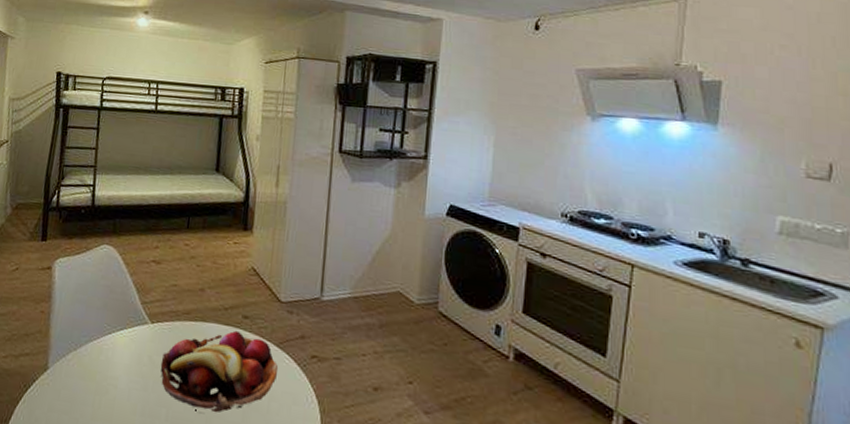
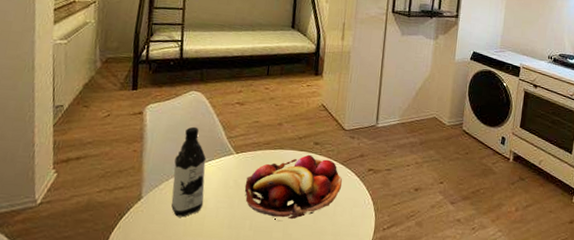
water bottle: none [79,287,118,397] -> present [171,126,207,217]

